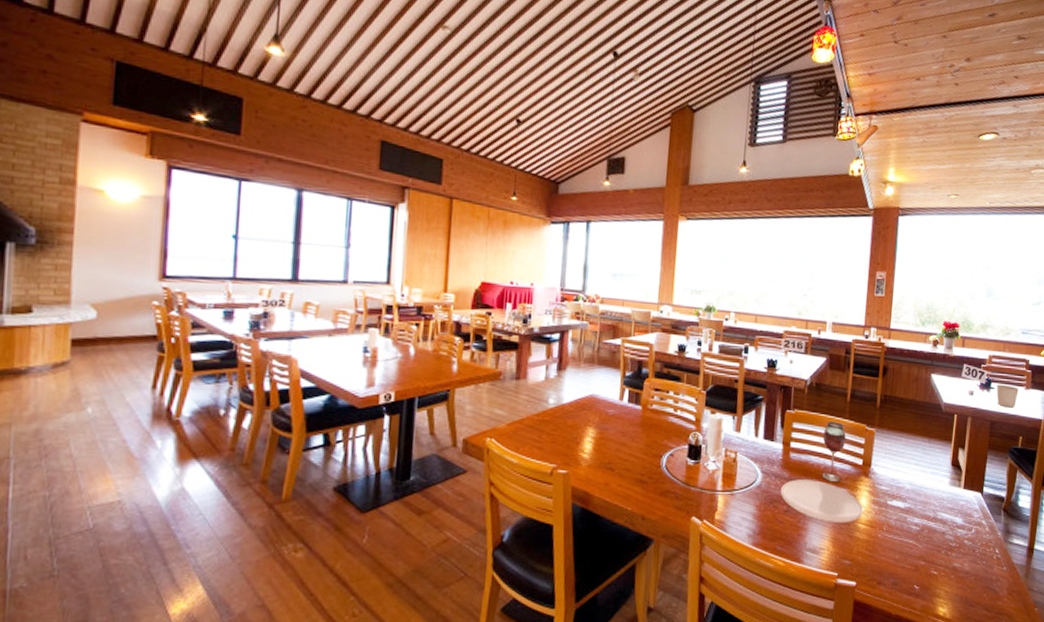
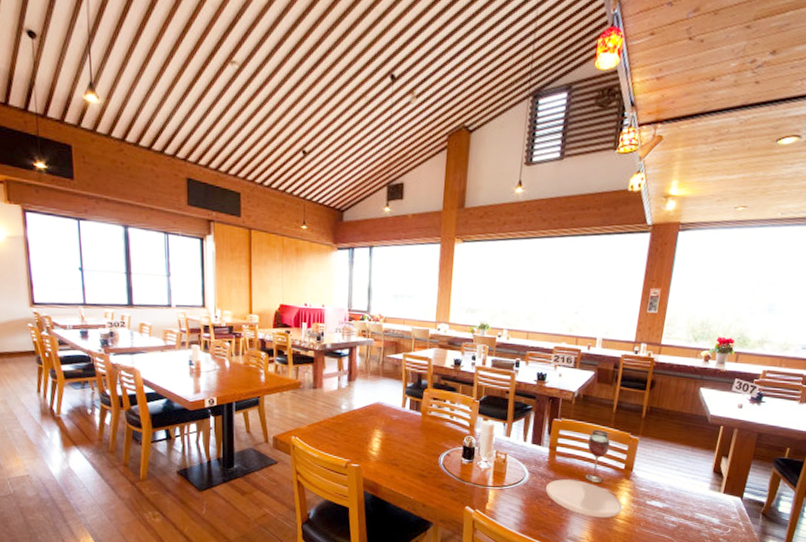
dixie cup: present [997,384,1019,408] -> none [767,398,792,421]

